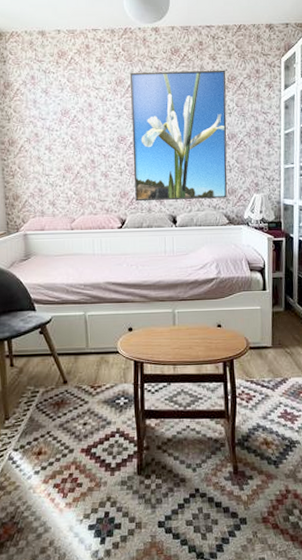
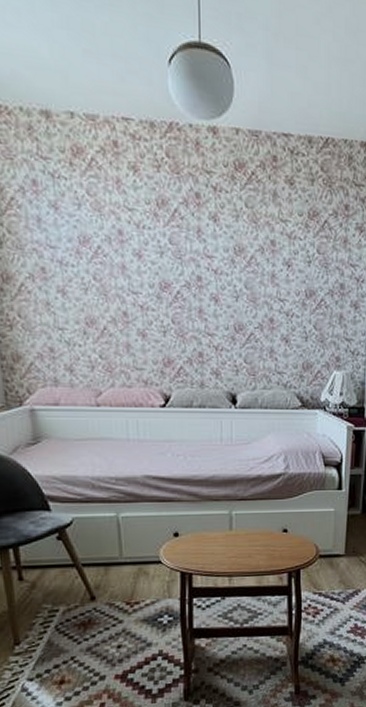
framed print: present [129,70,228,202] -> none [176,190,306,374]

